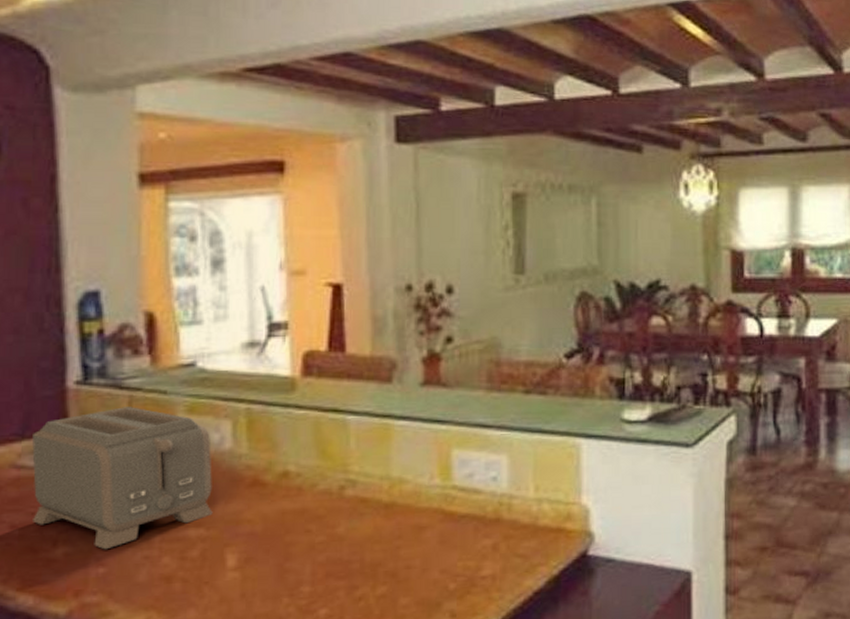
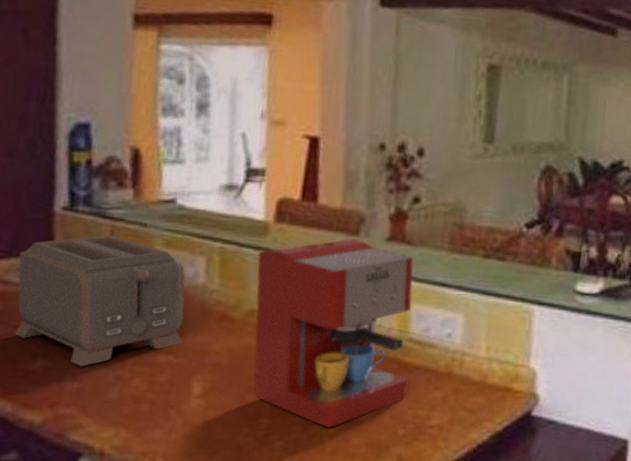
coffee maker: none [287,387,455,590] -> present [253,239,414,429]

